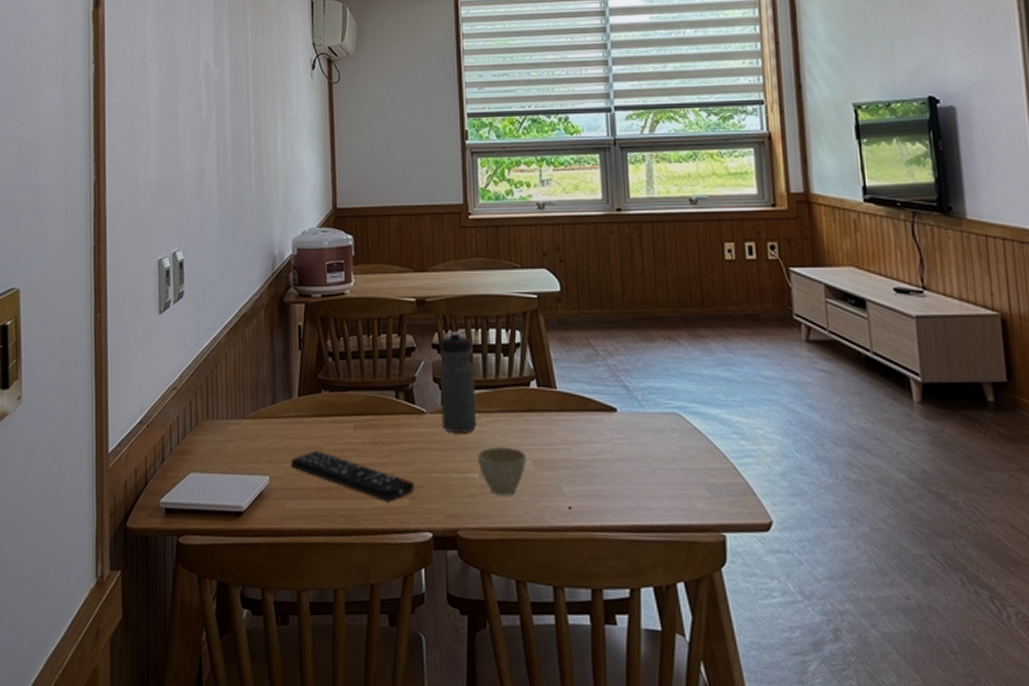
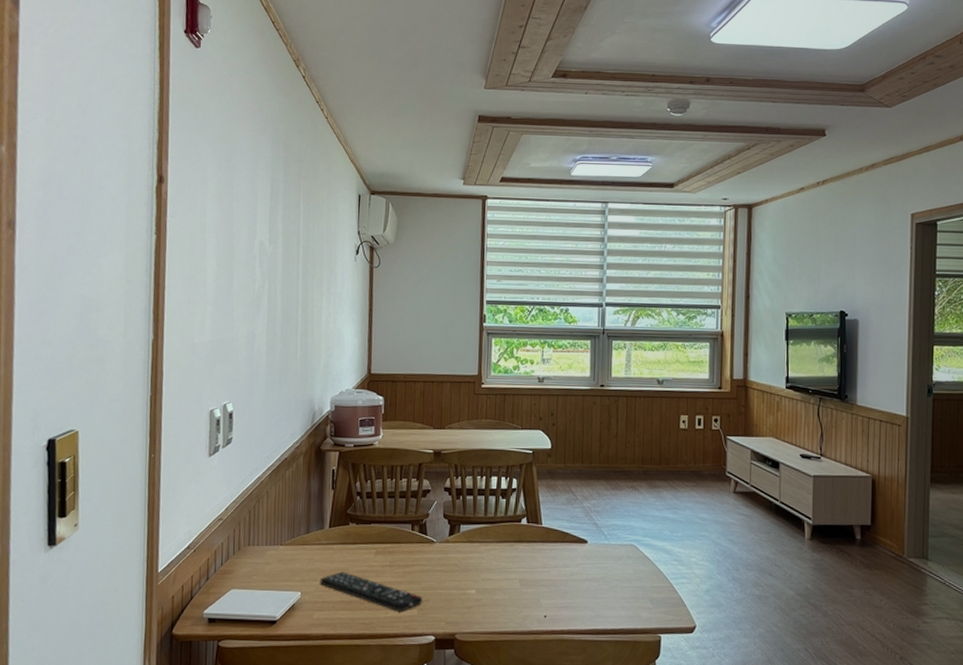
water bottle: present [439,330,477,433] -> none [448,477,478,558]
cup: present [476,447,527,495] -> none [475,569,515,607]

